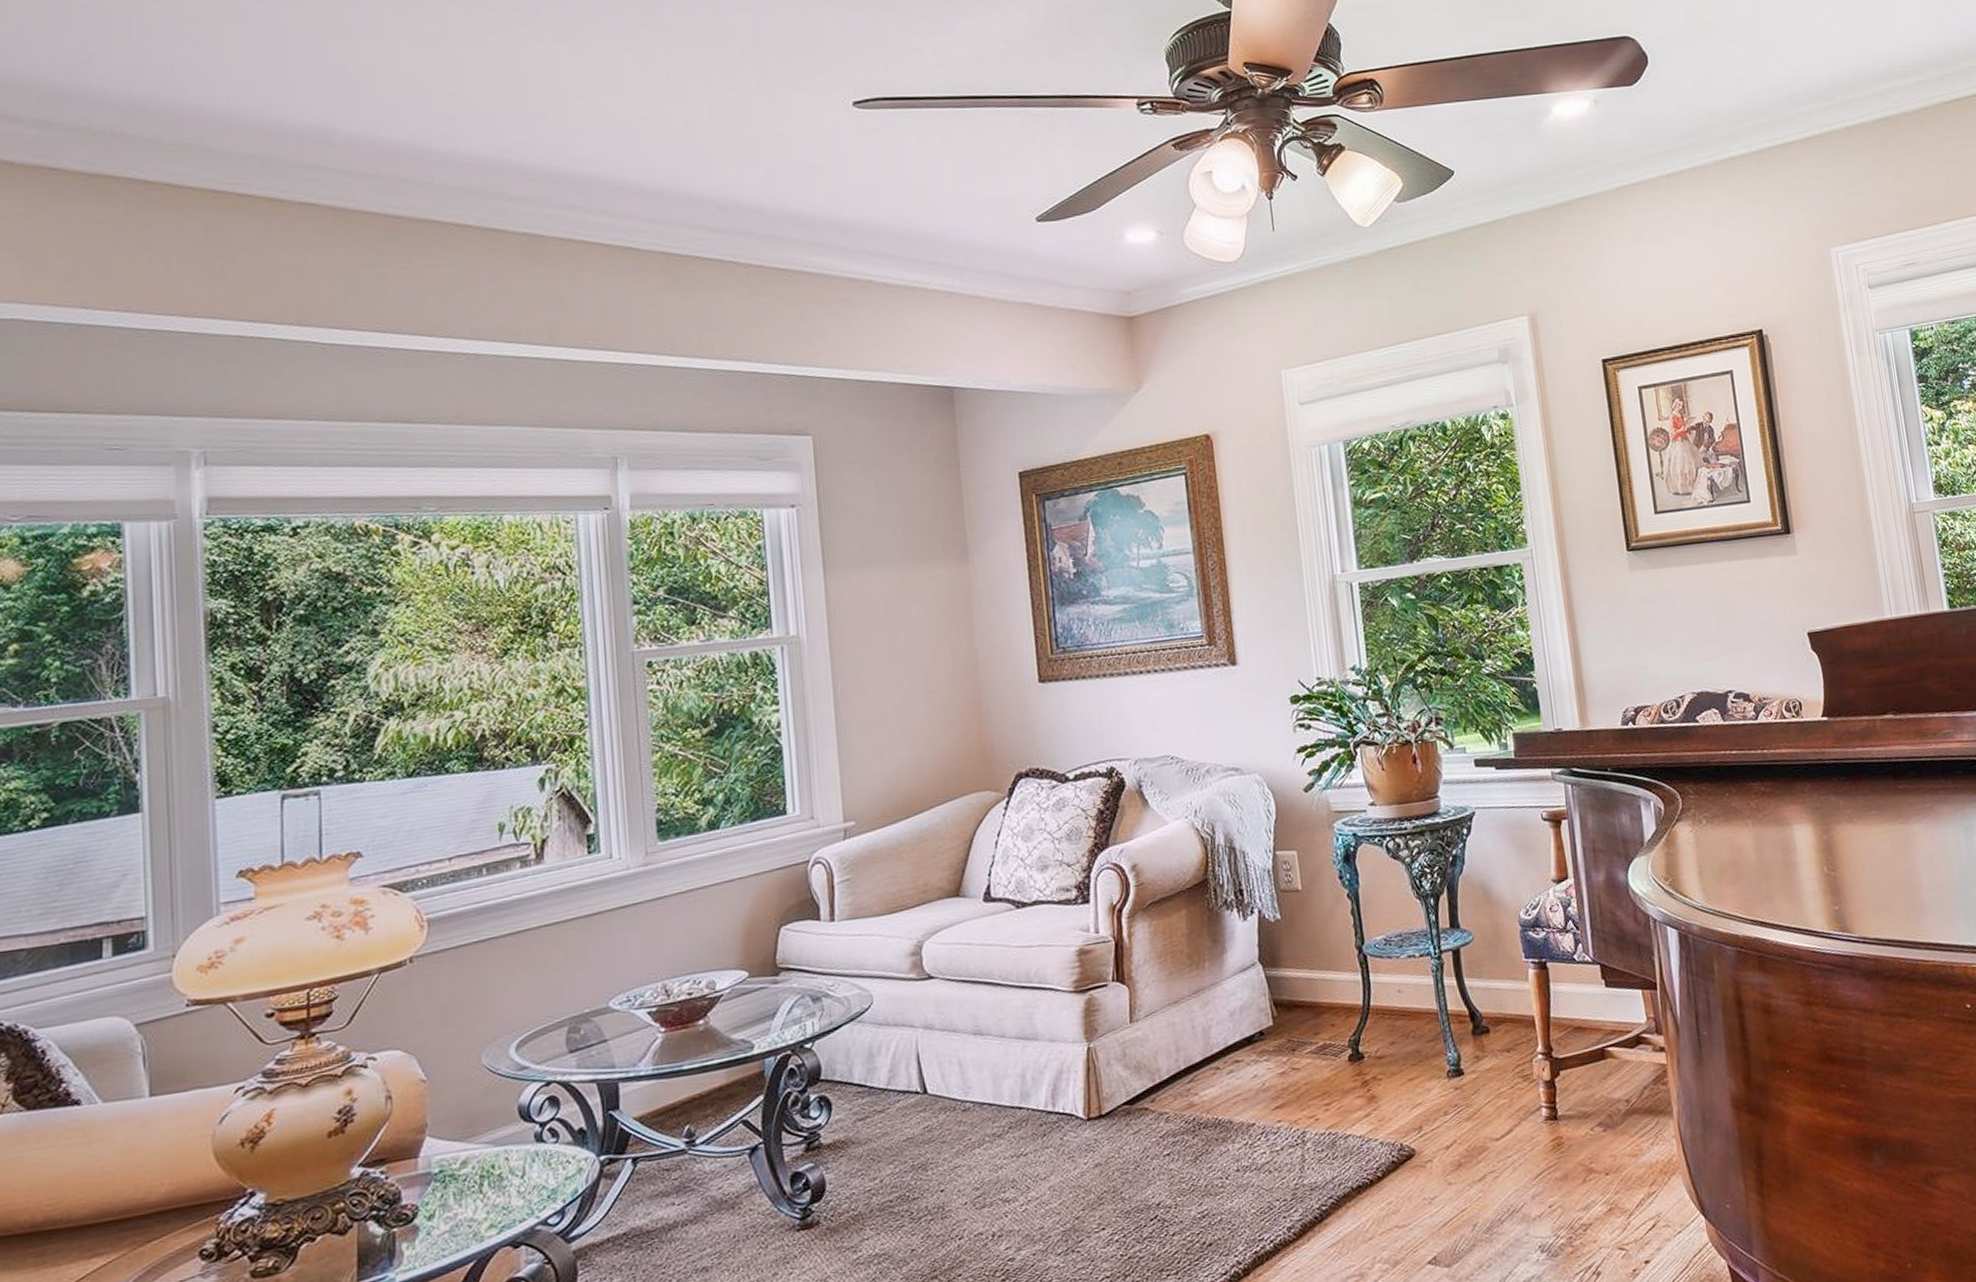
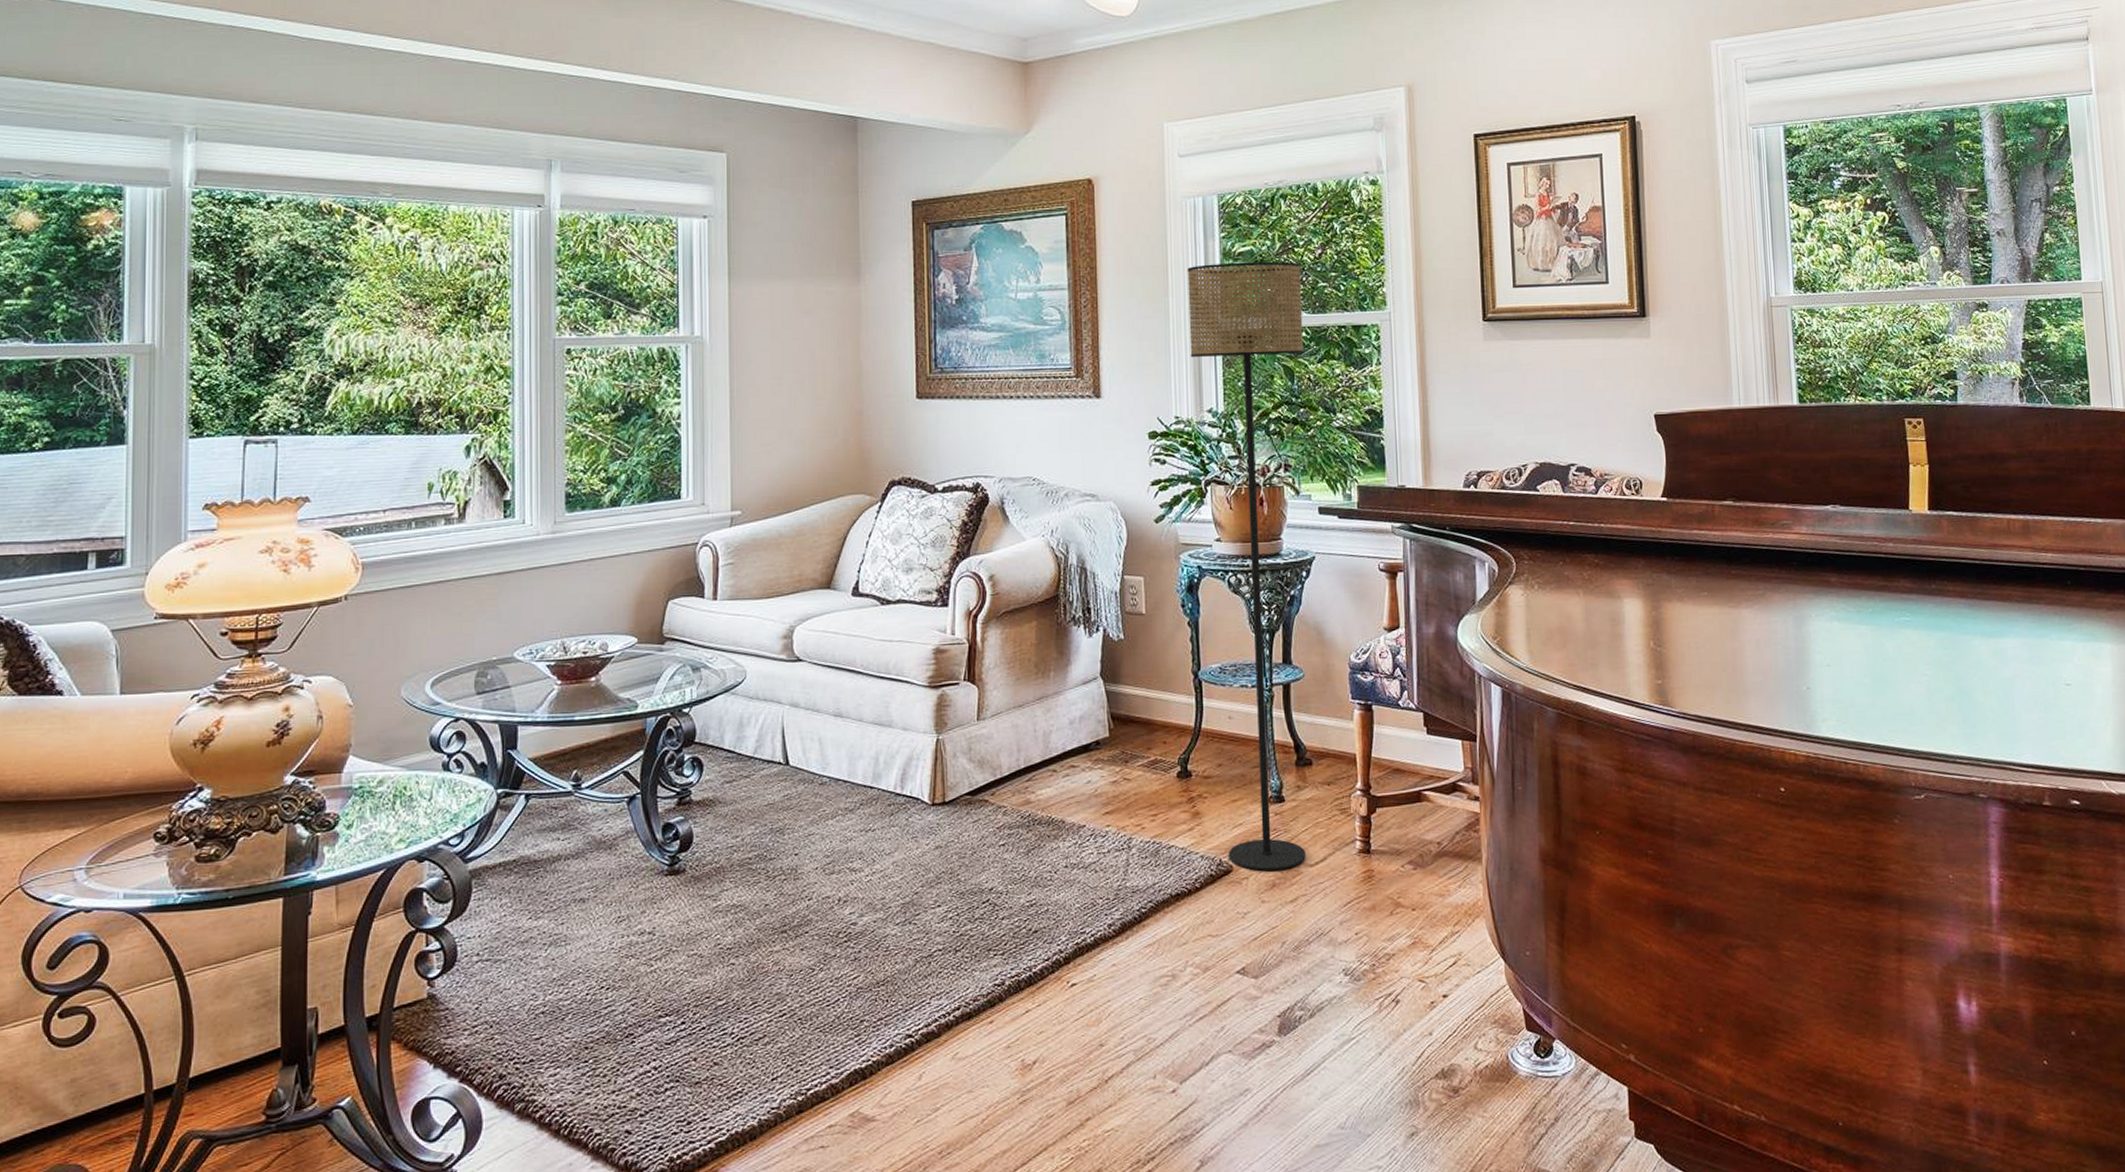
floor lamp: none [1318,505,1491,1152] -> present [1187,261,1306,872]

